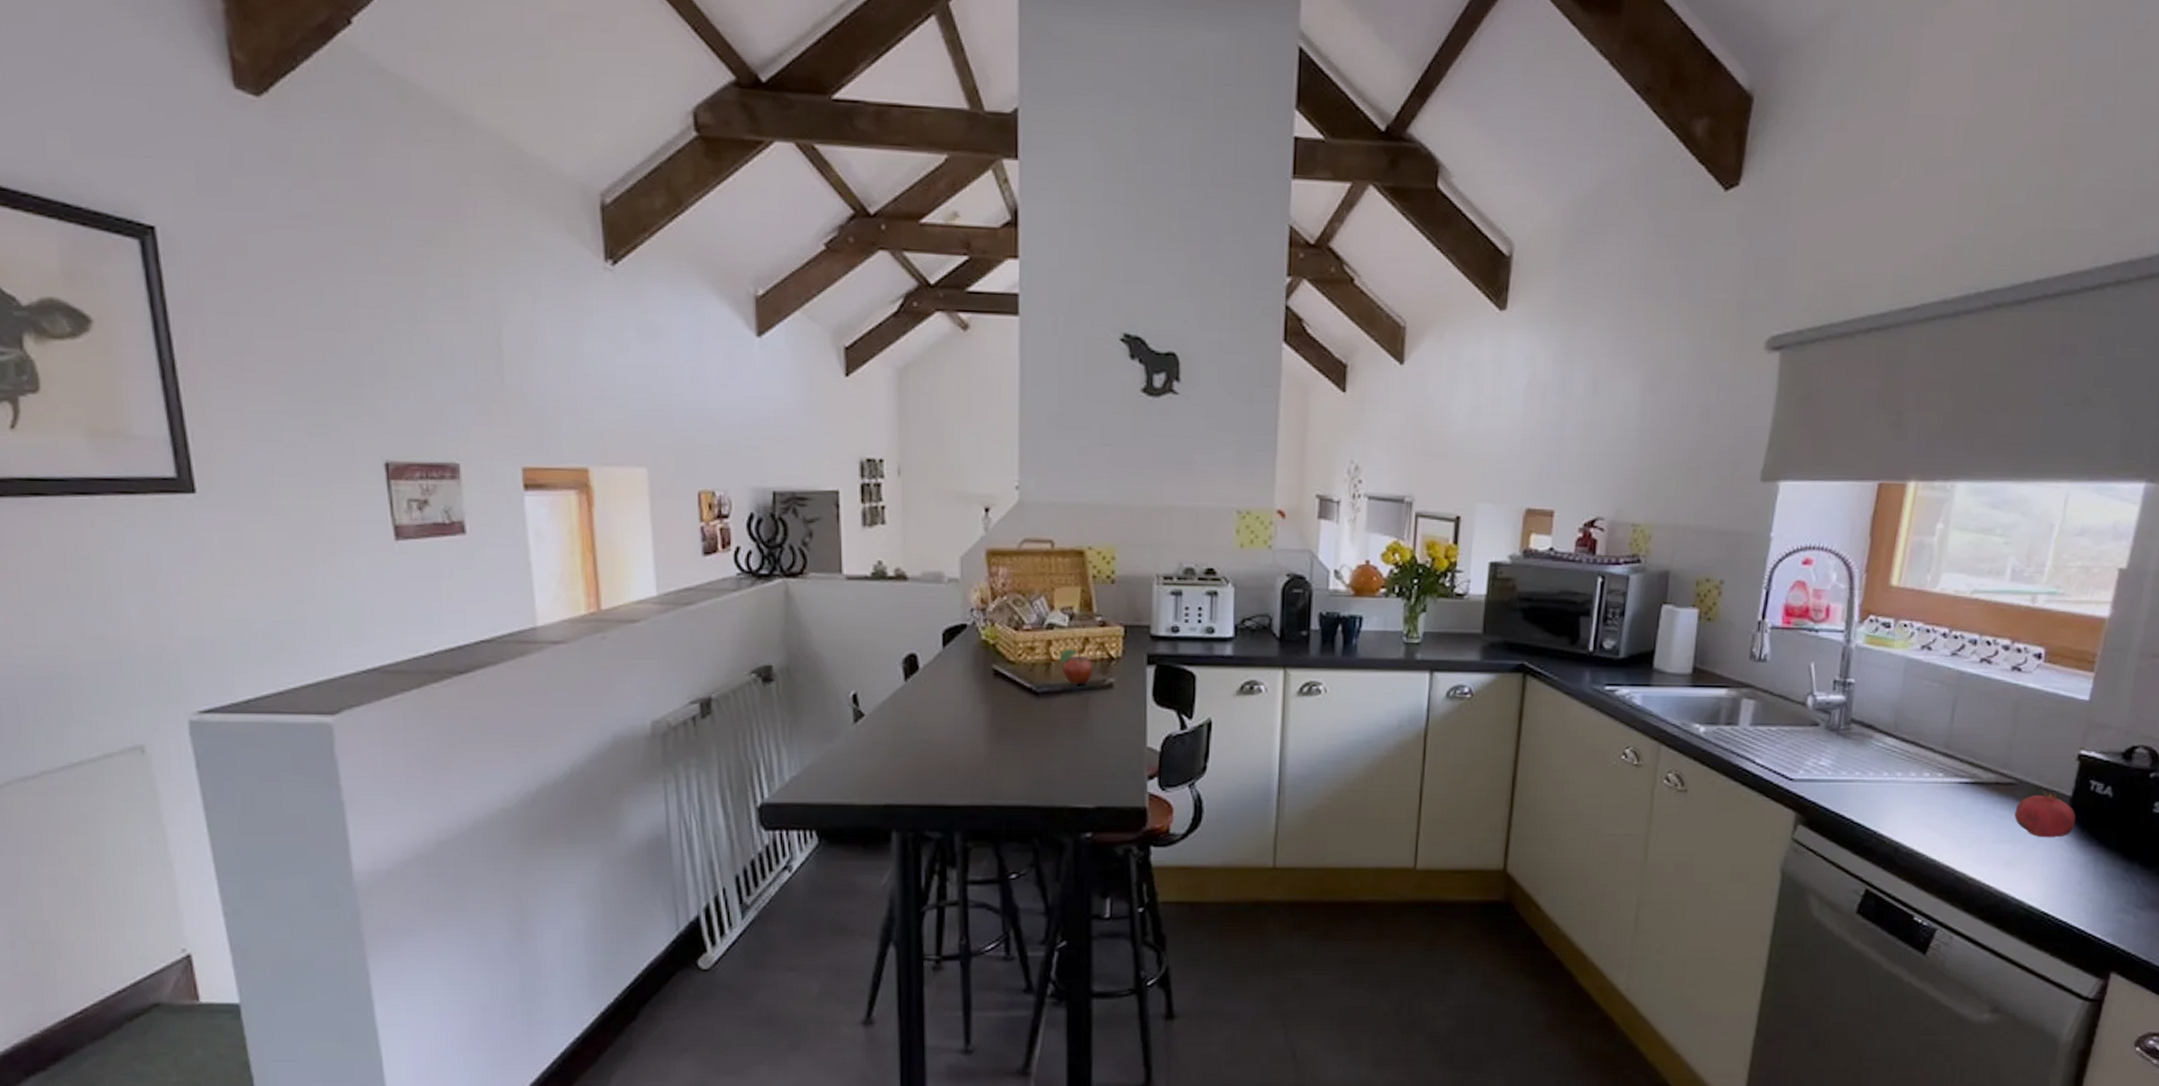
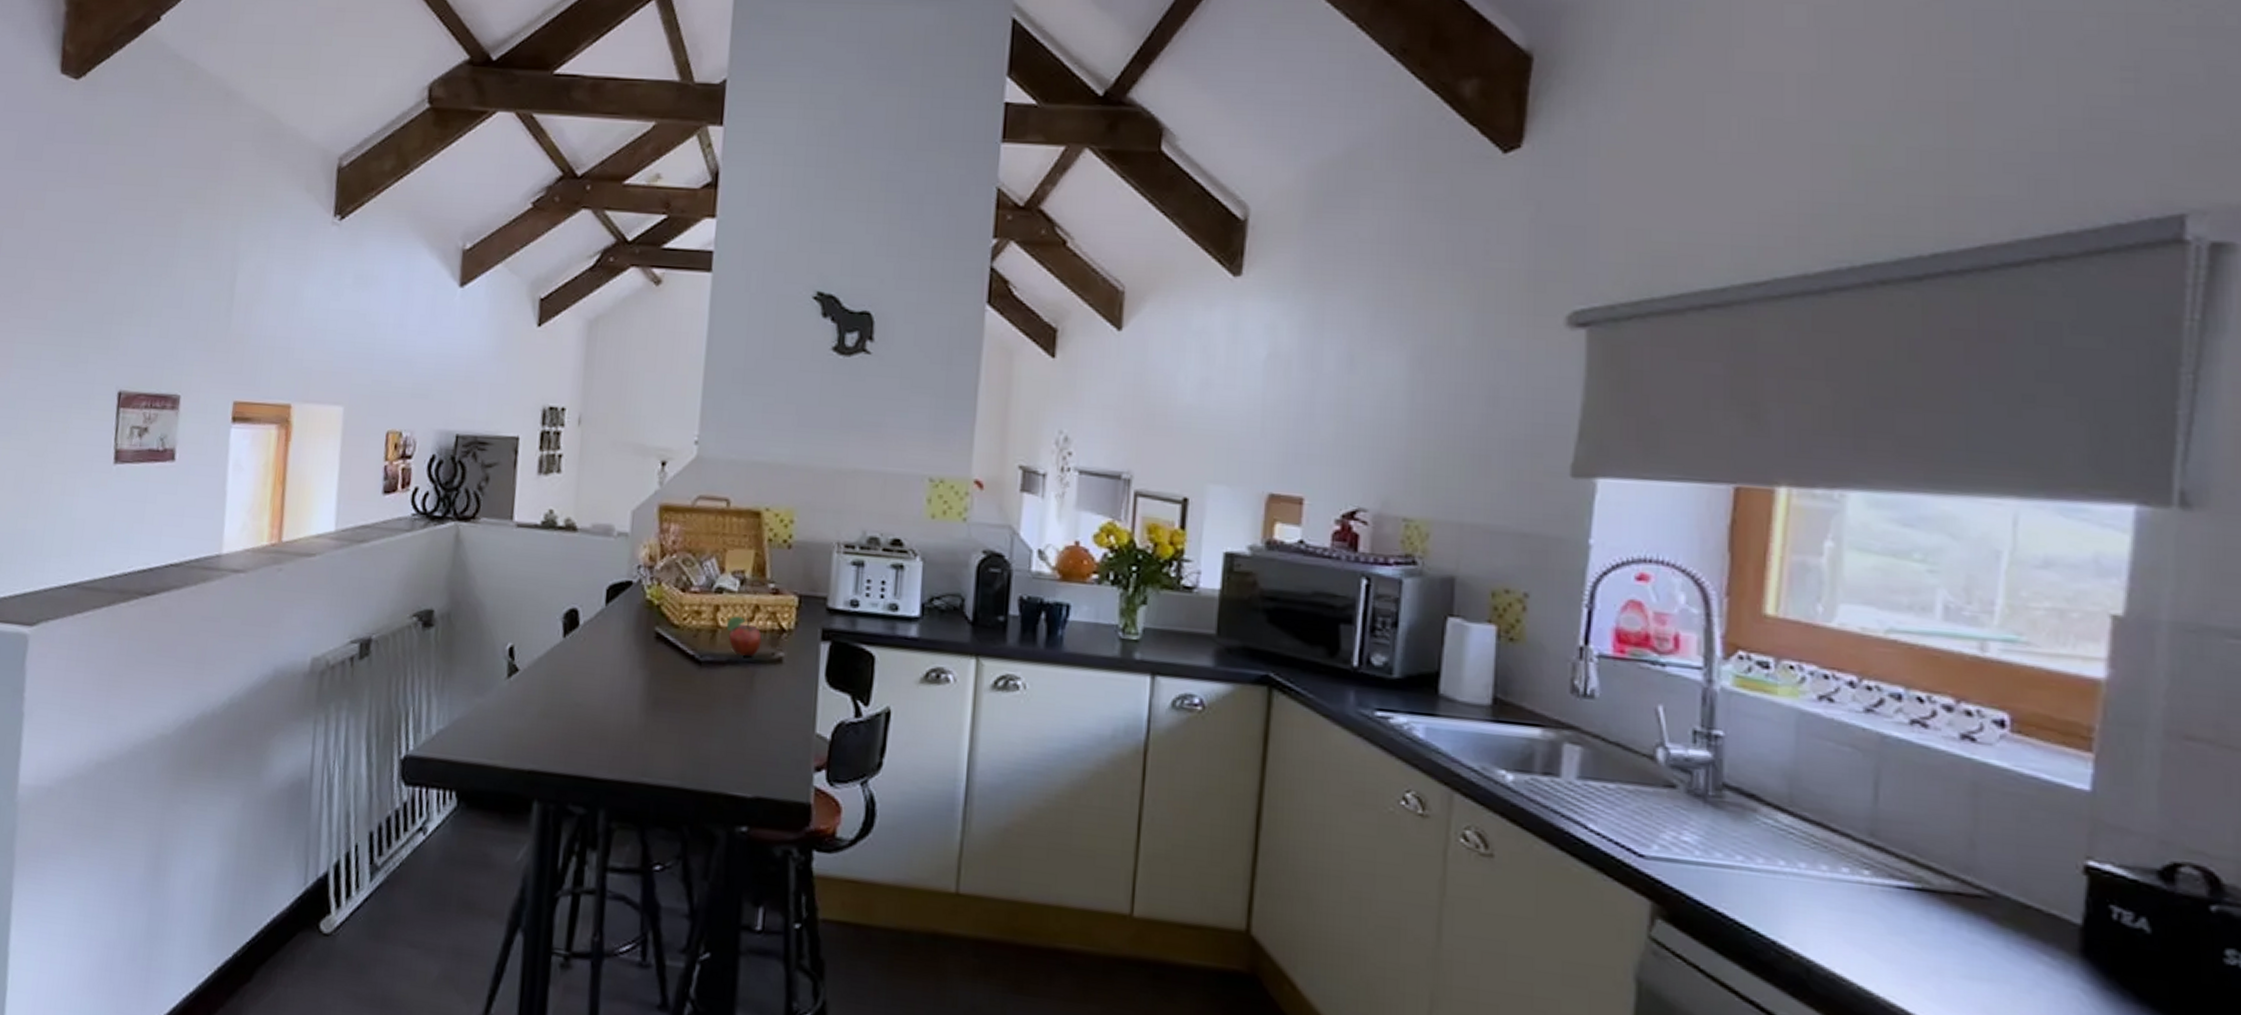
fruit: present [2014,791,2076,838] -> none [1992,912,2094,984]

